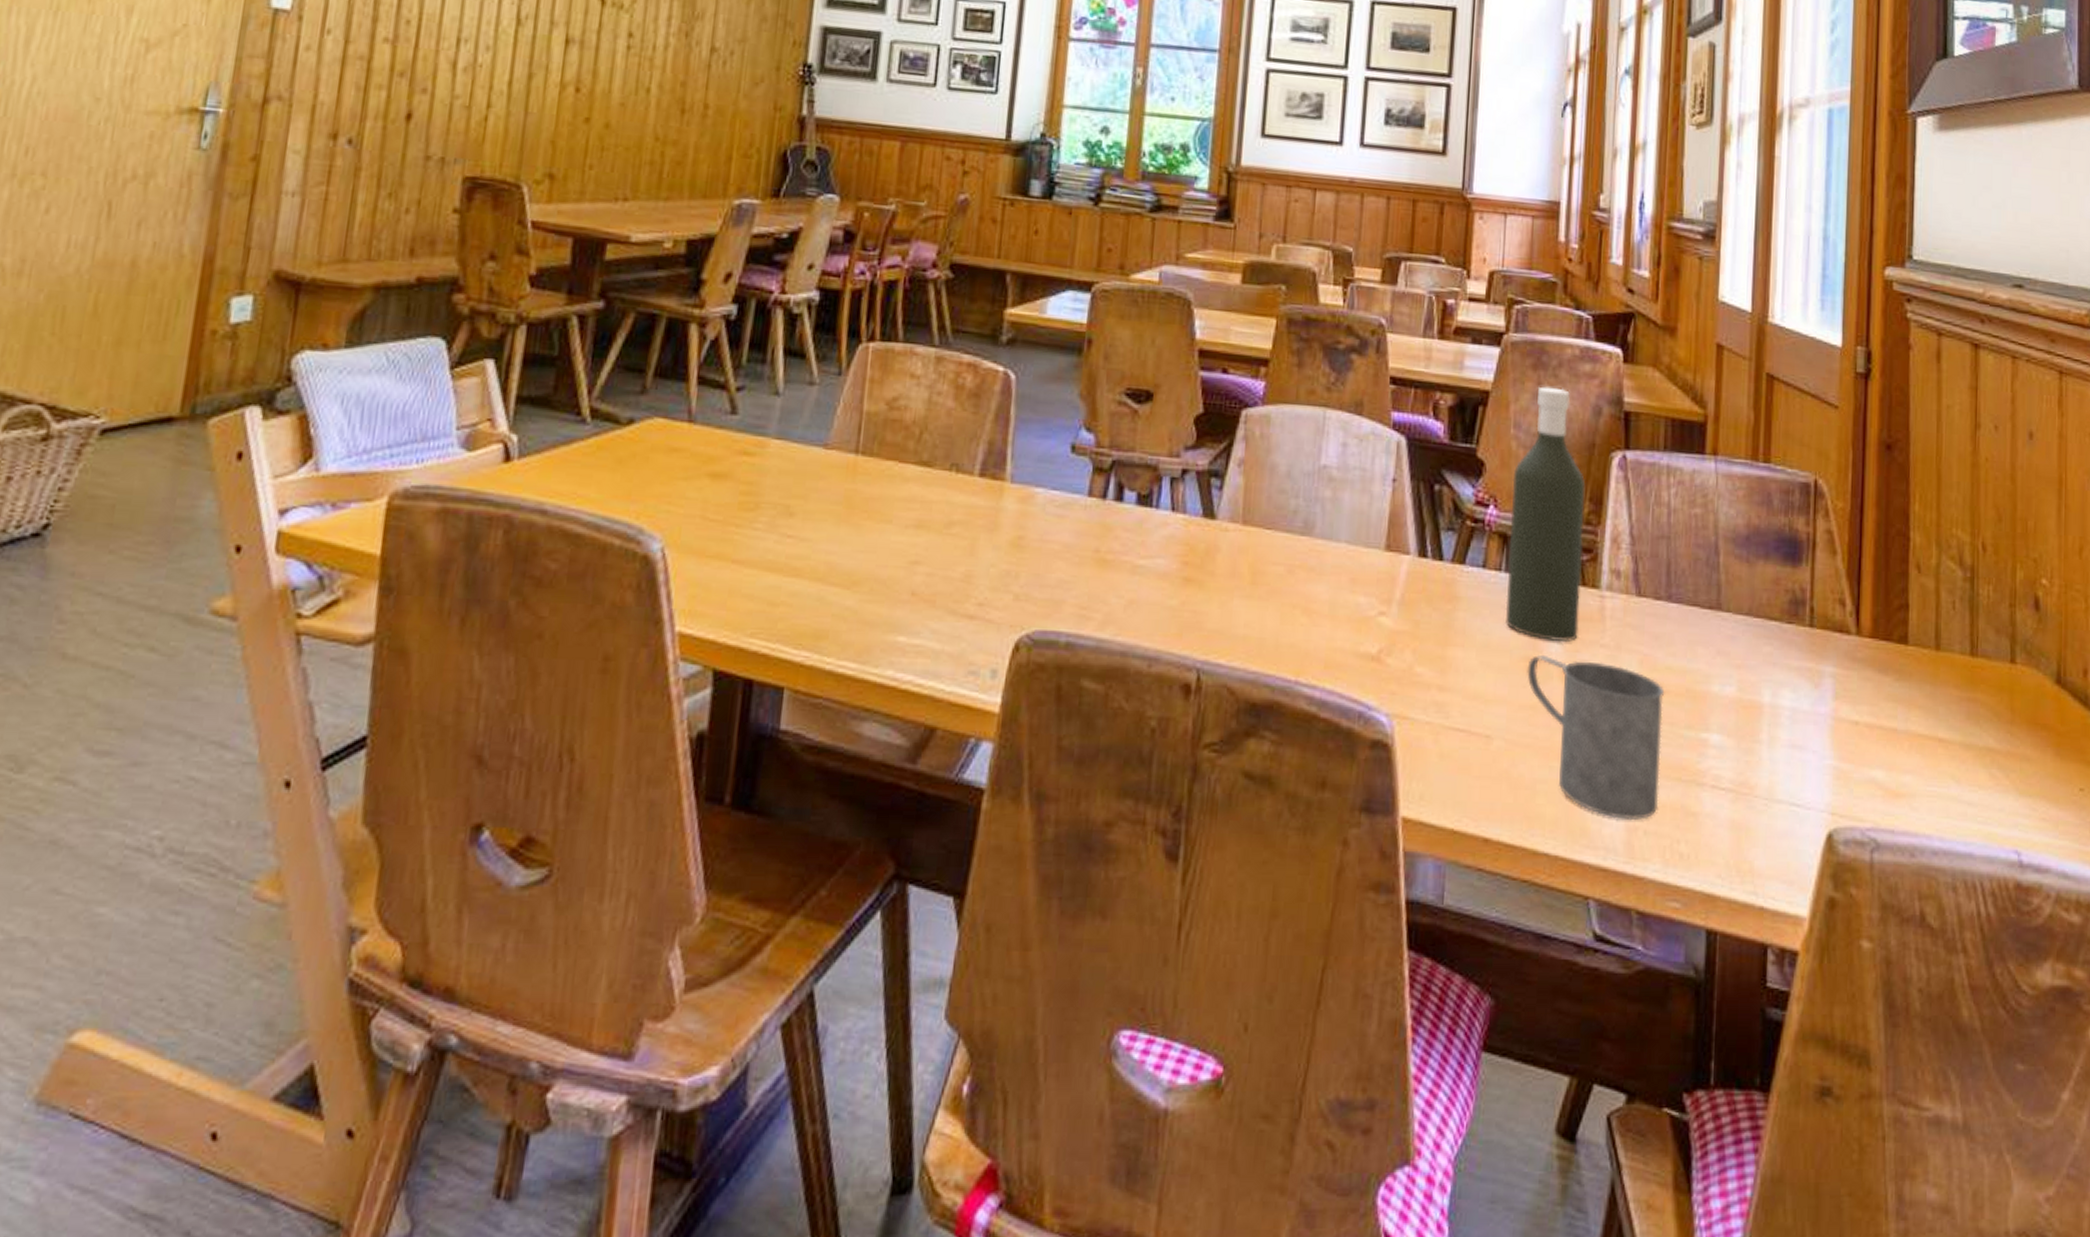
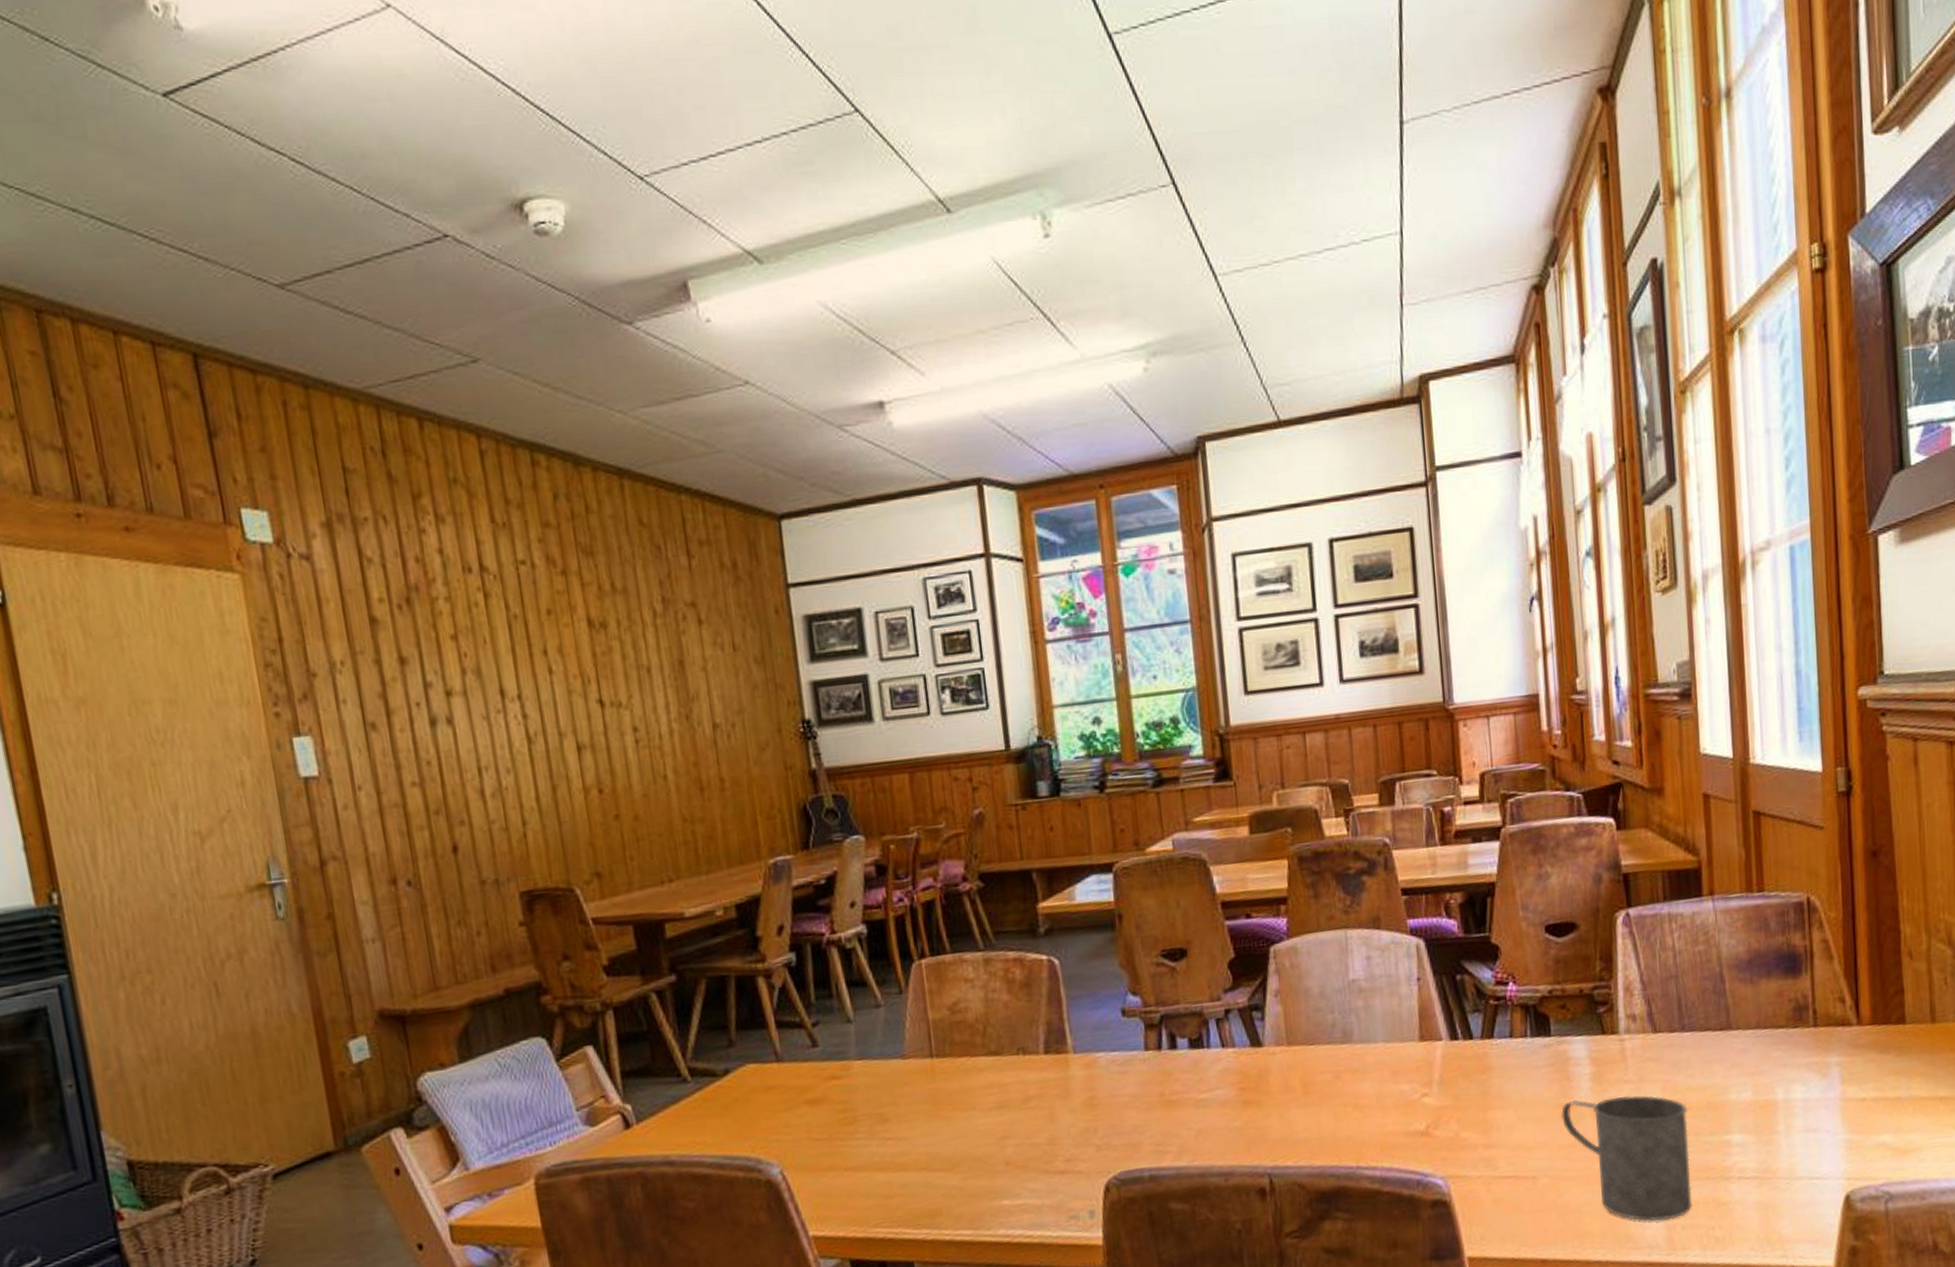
bottle: present [1505,386,1586,641] -> none [1527,865,1604,1088]

